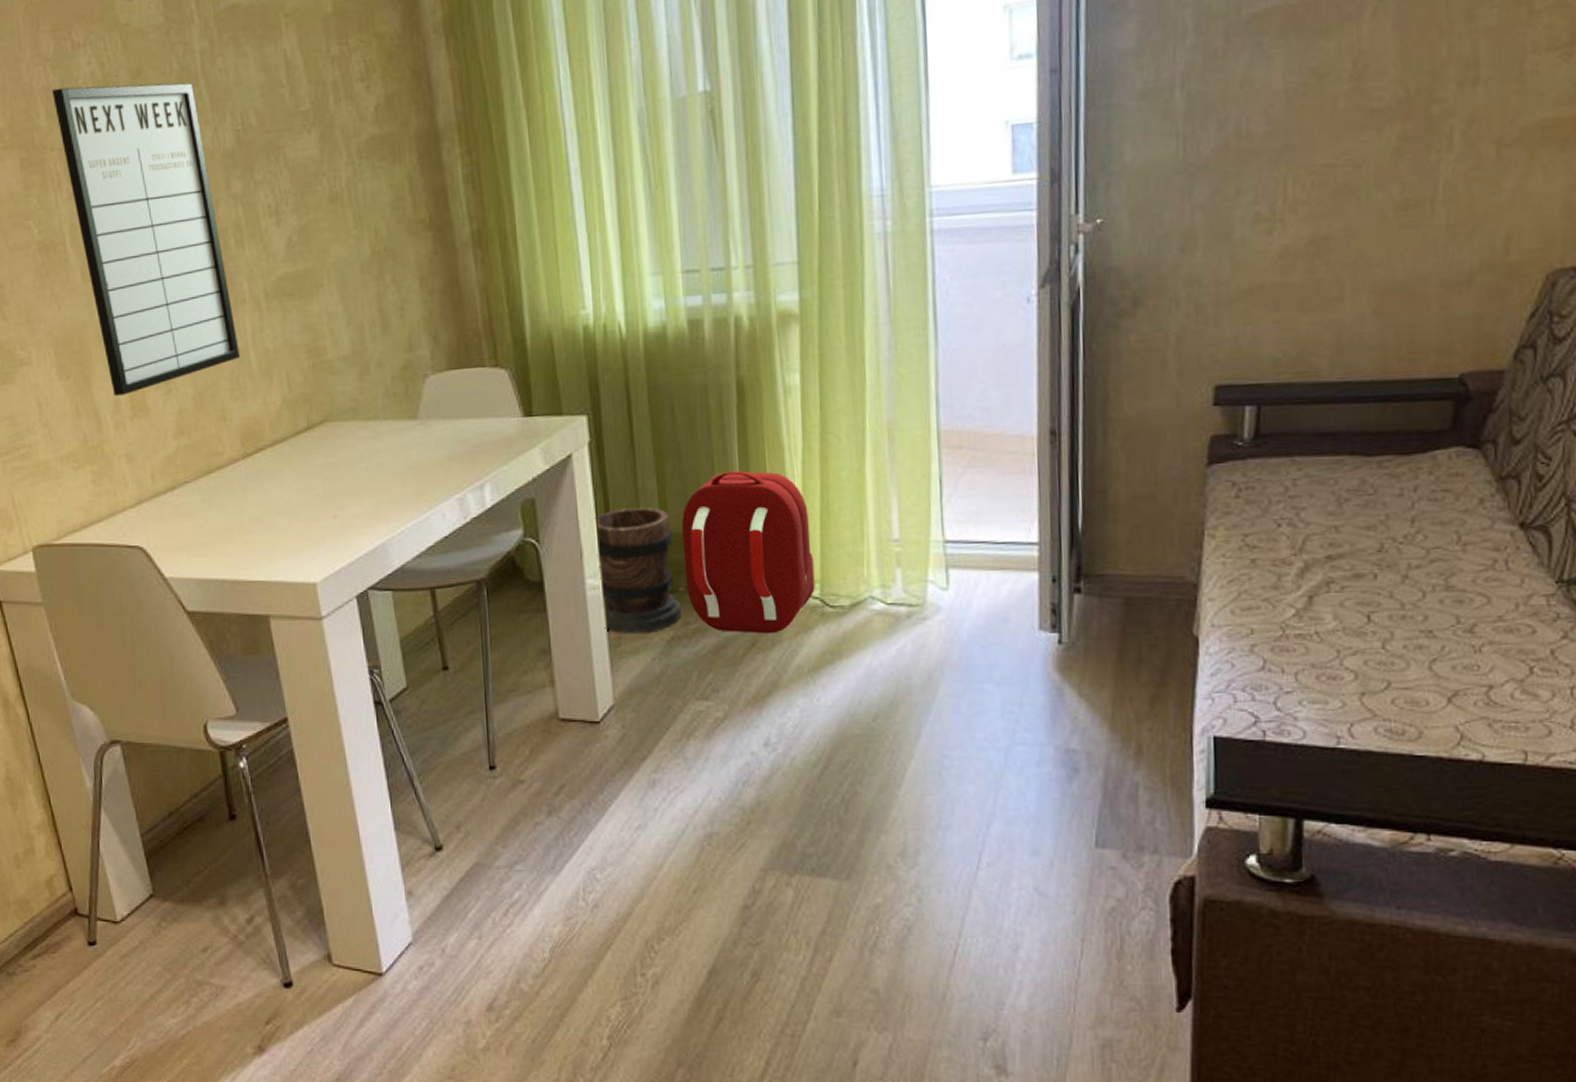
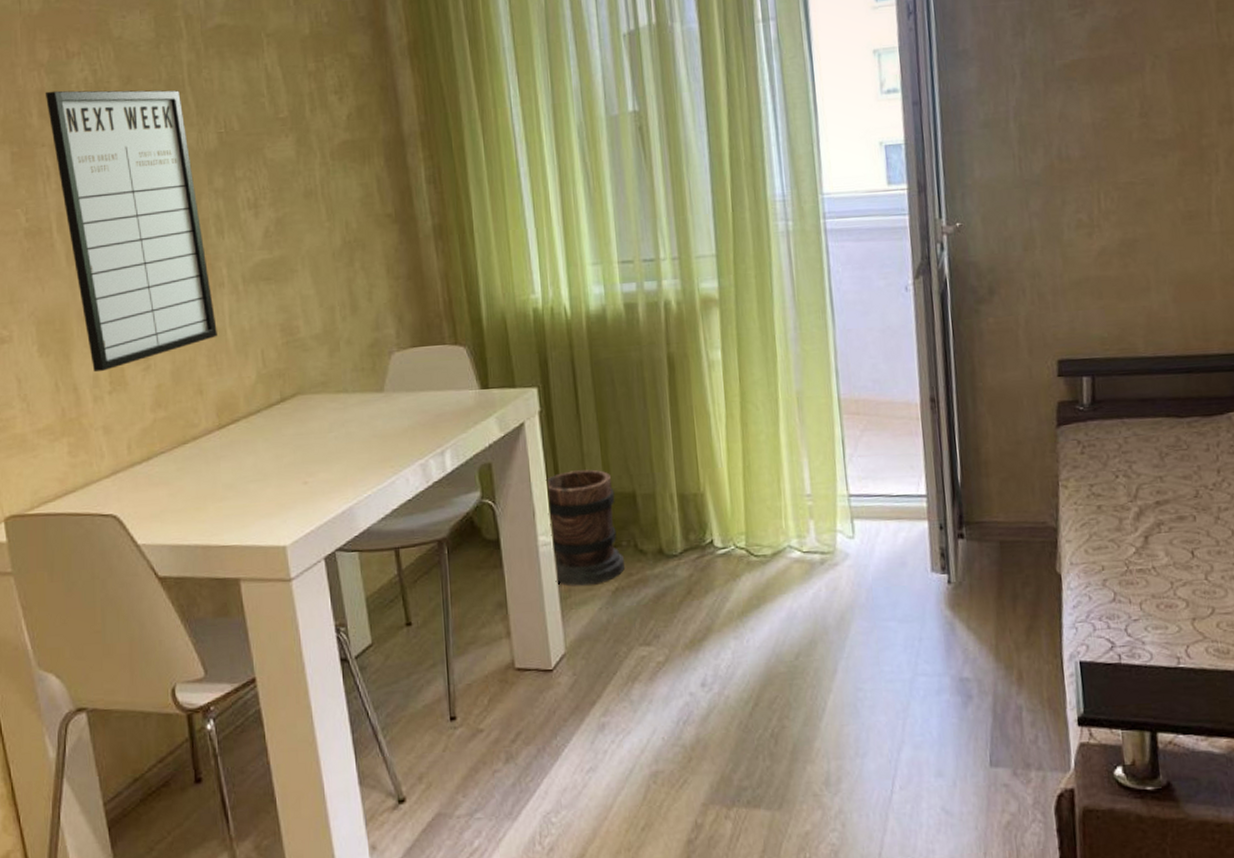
backpack: present [681,470,815,634] -> none [623,435,741,583]

